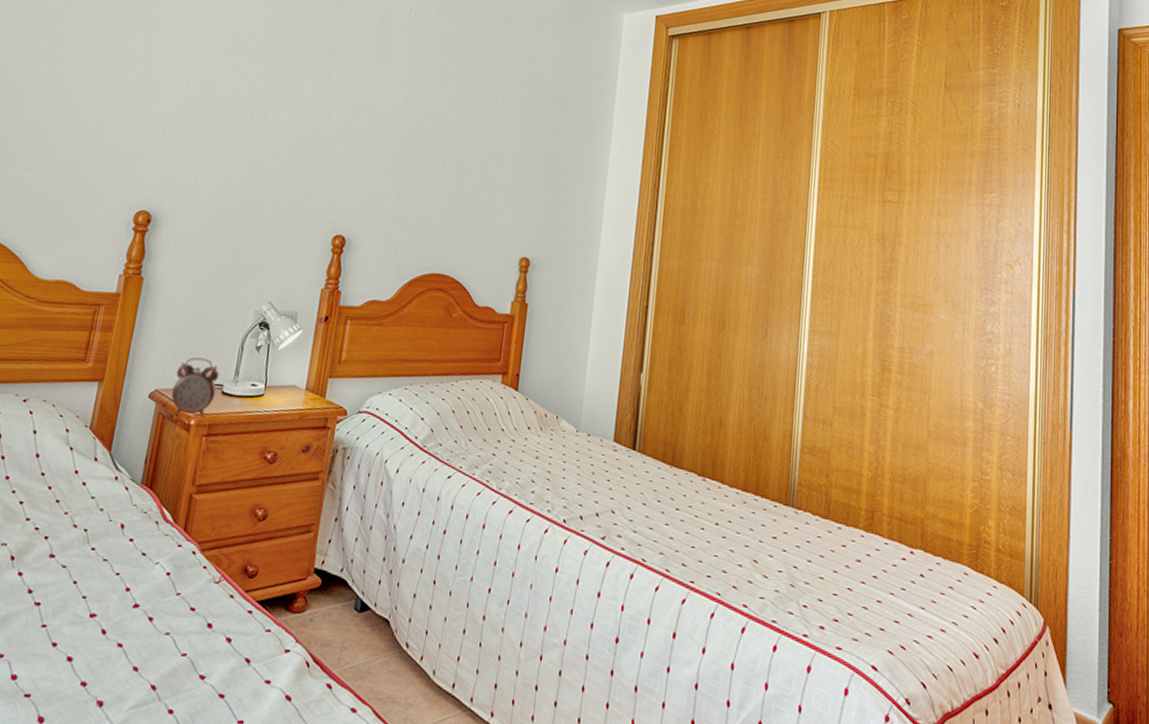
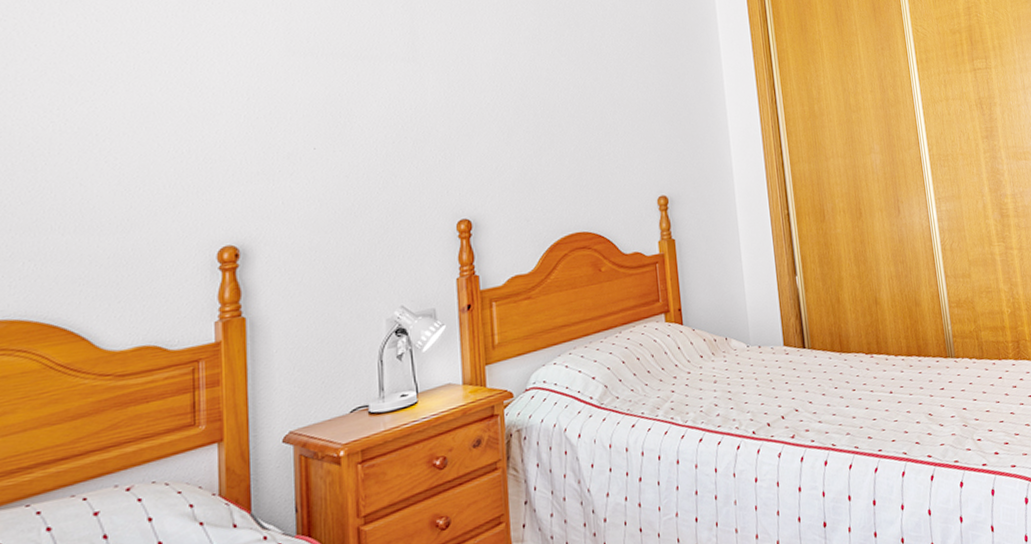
alarm clock: present [171,357,219,418] -> none [309,383,362,452]

